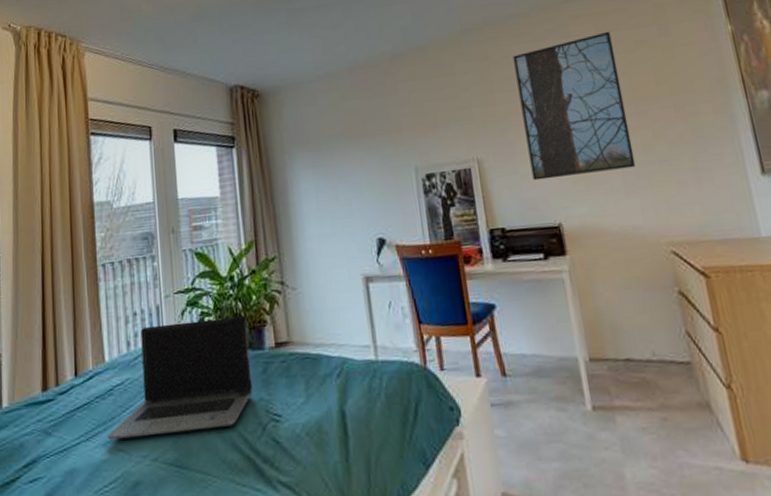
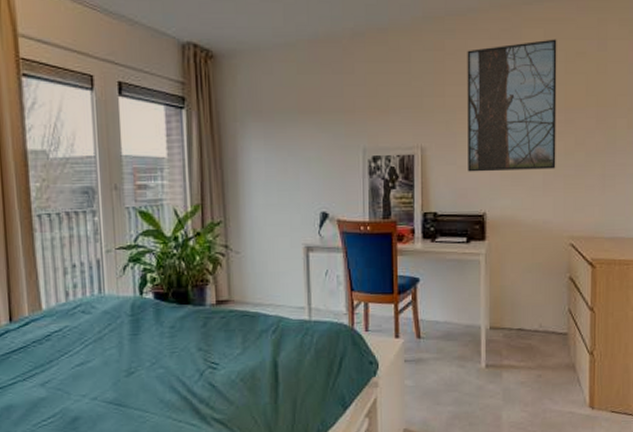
laptop computer: present [107,316,253,440] -> none [44,275,192,381]

